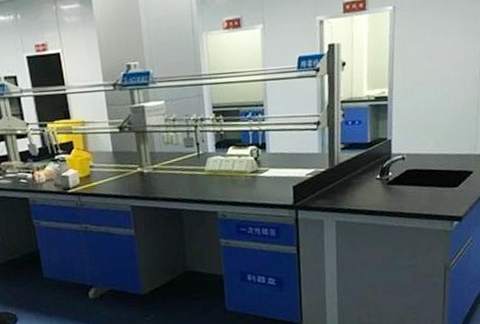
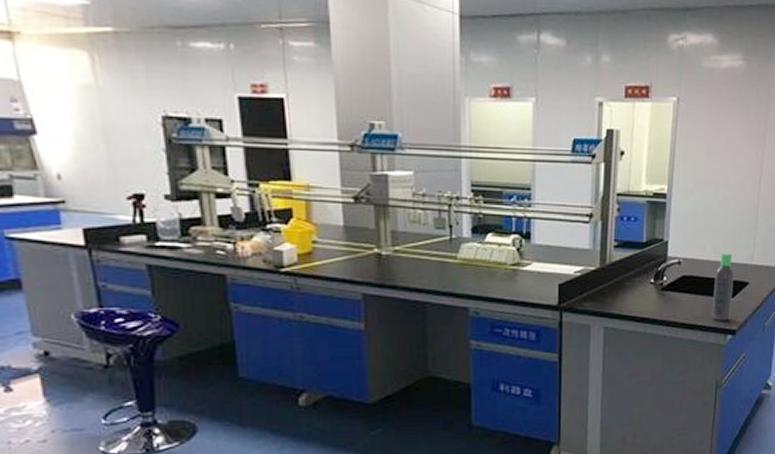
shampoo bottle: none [437,145,458,209] -> present [711,253,734,321]

